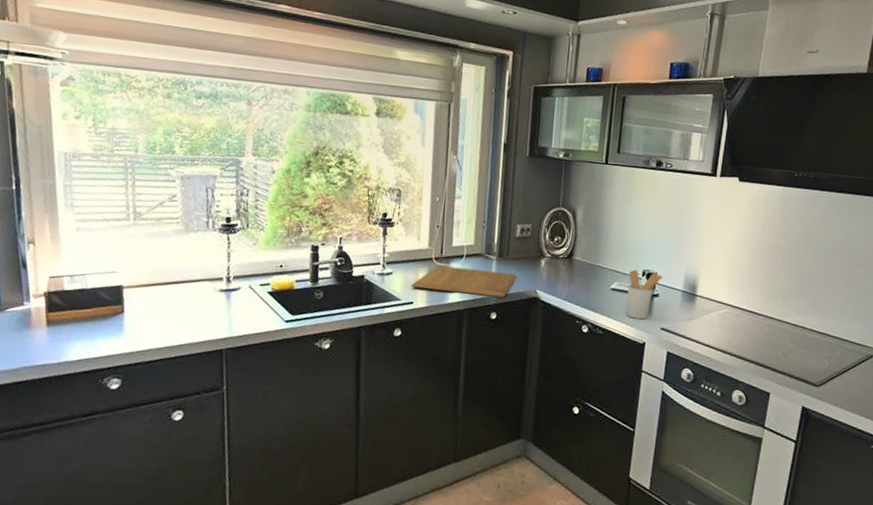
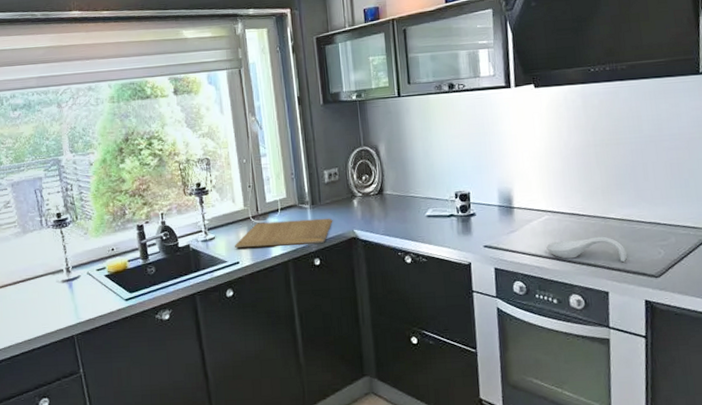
utensil holder: present [626,269,662,320] -> none [442,193,476,241]
spoon rest: none [720,335,794,366] -> present [546,236,627,262]

